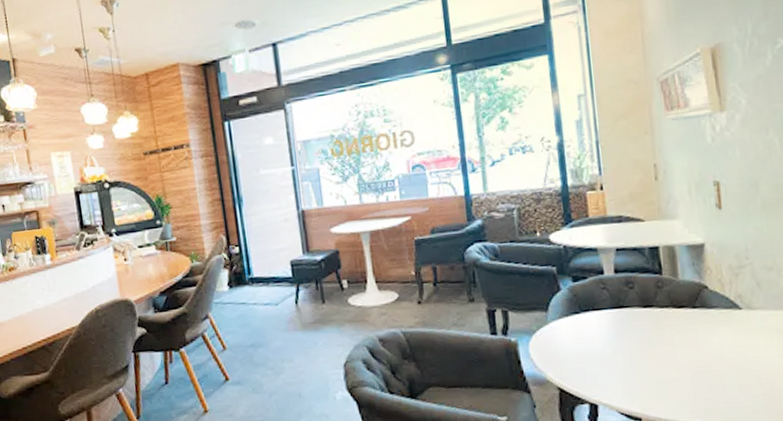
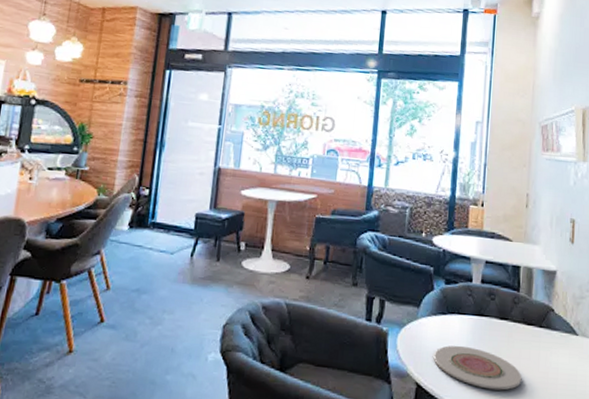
plate: none [572,342,680,383] -> present [433,345,522,391]

